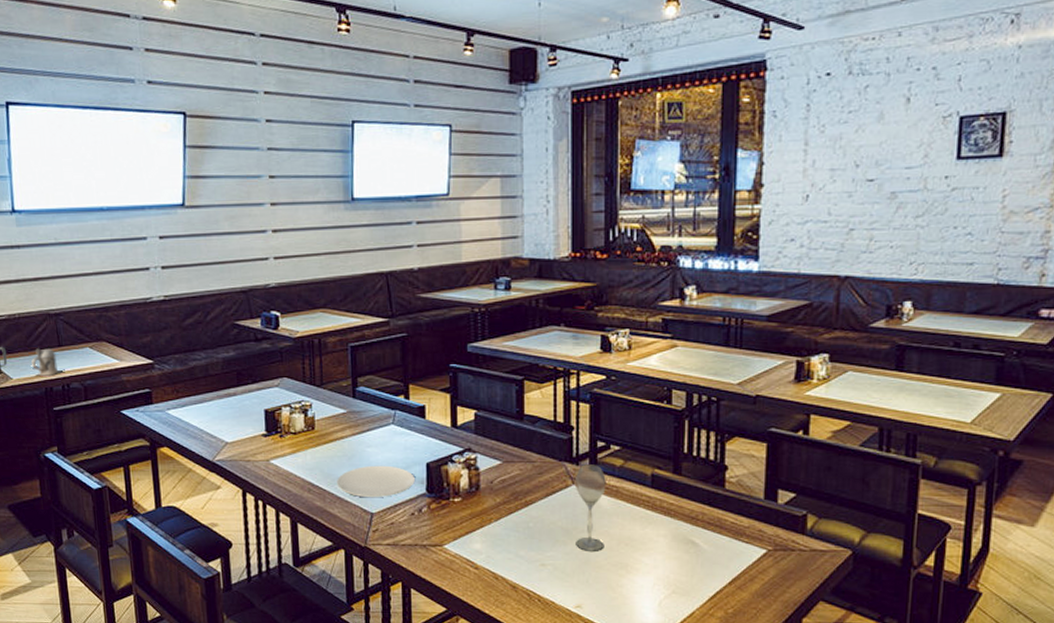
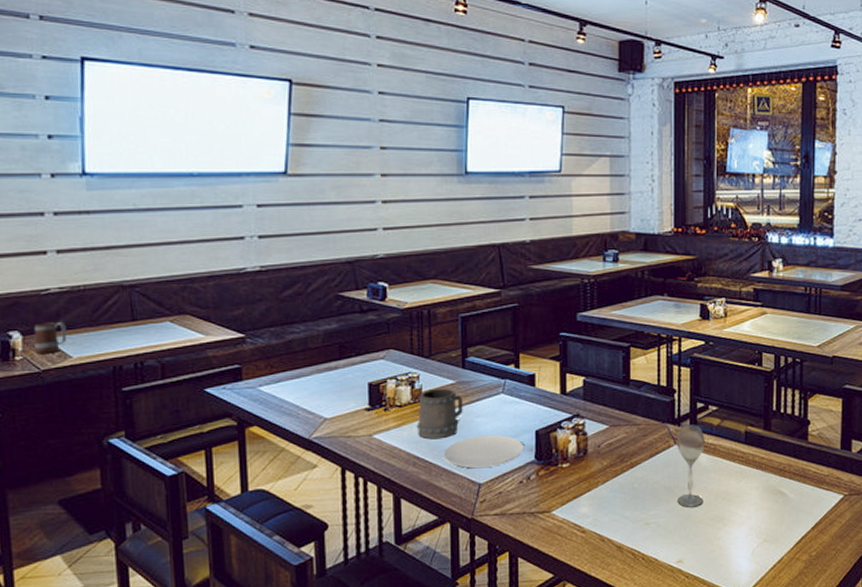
beer mug: present [31,347,63,377] -> none [98,322,136,355]
beer mug: none [310,417,354,467] -> present [416,388,463,440]

